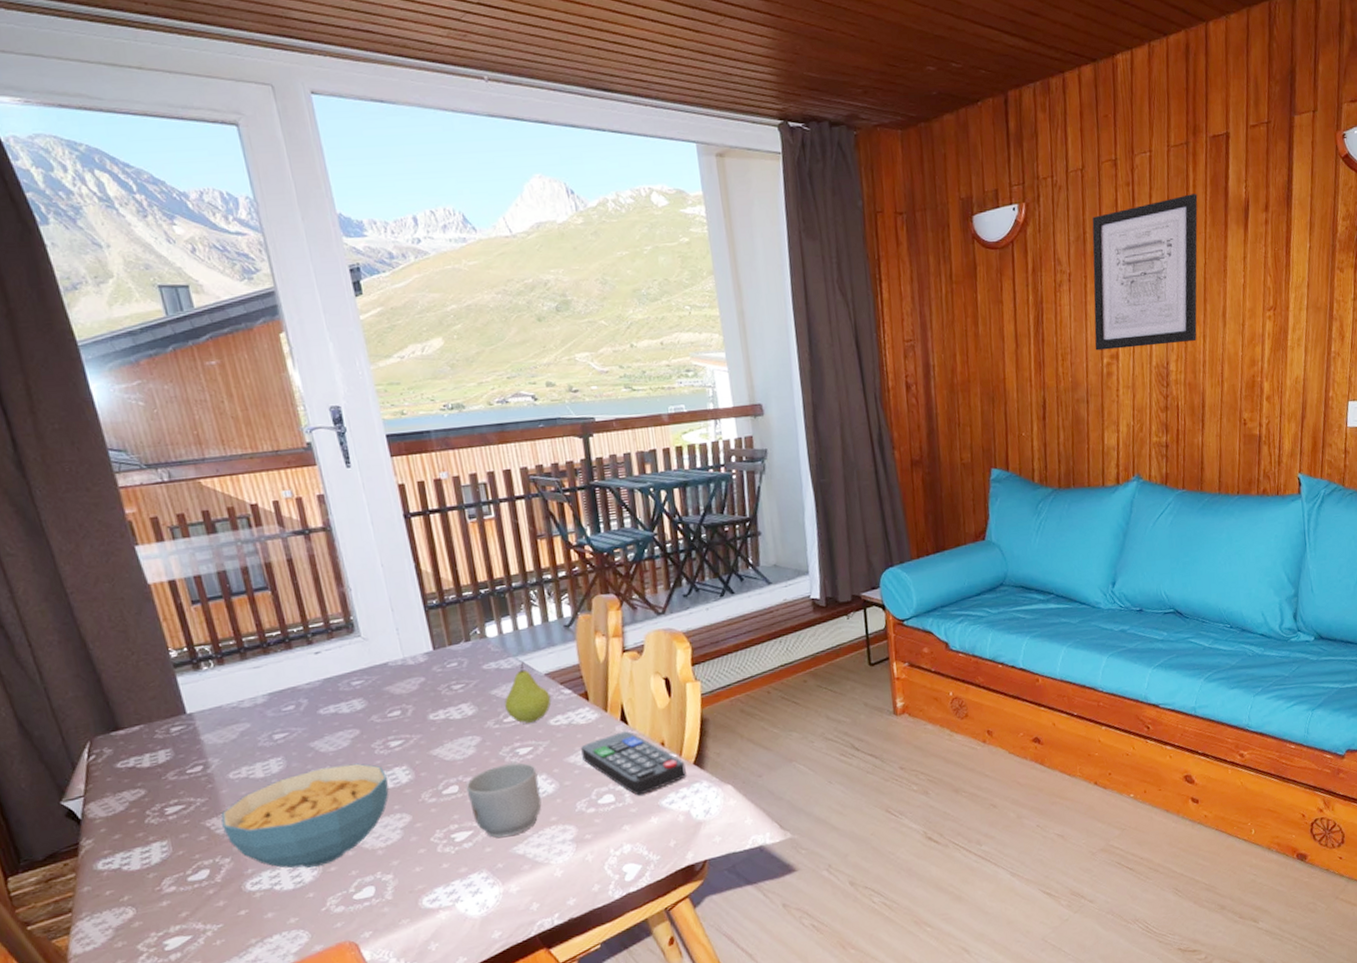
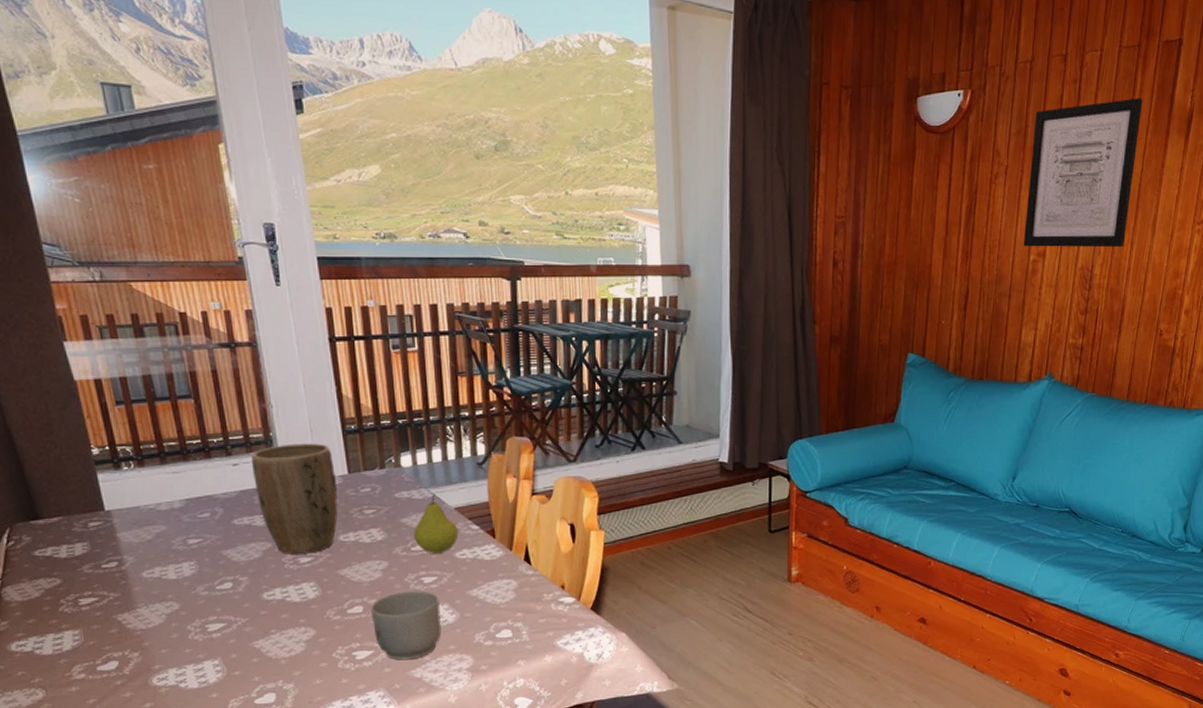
cereal bowl: present [221,763,389,869] -> none [132,575,296,669]
plant pot: none [333,622,426,740] -> present [251,443,338,554]
remote control: present [581,731,686,796] -> none [484,571,583,634]

